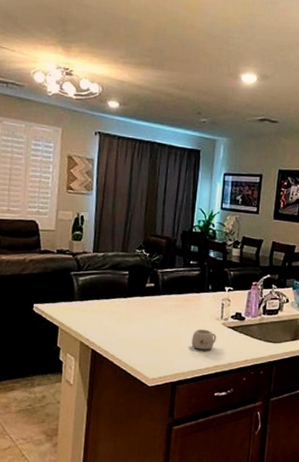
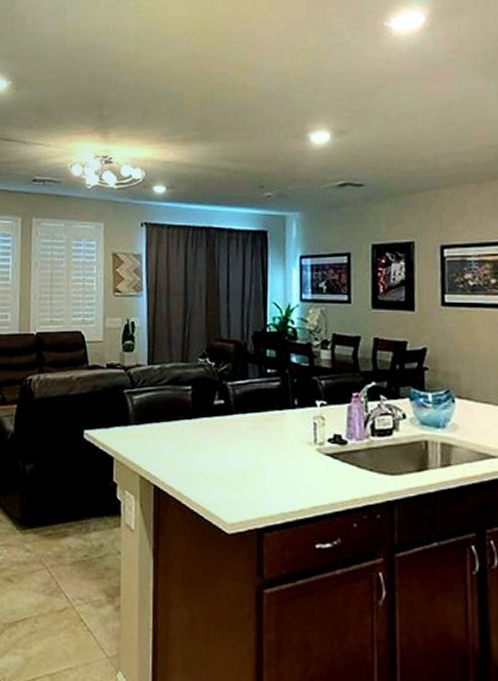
mug: present [191,329,217,350] -> none [278,457,311,486]

